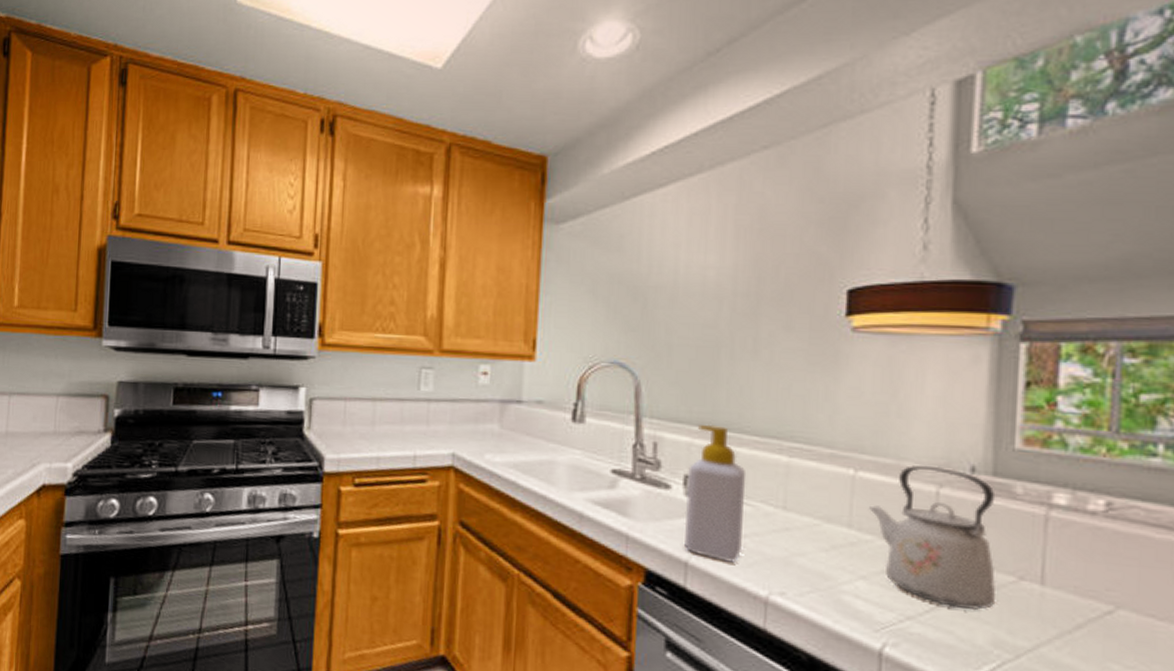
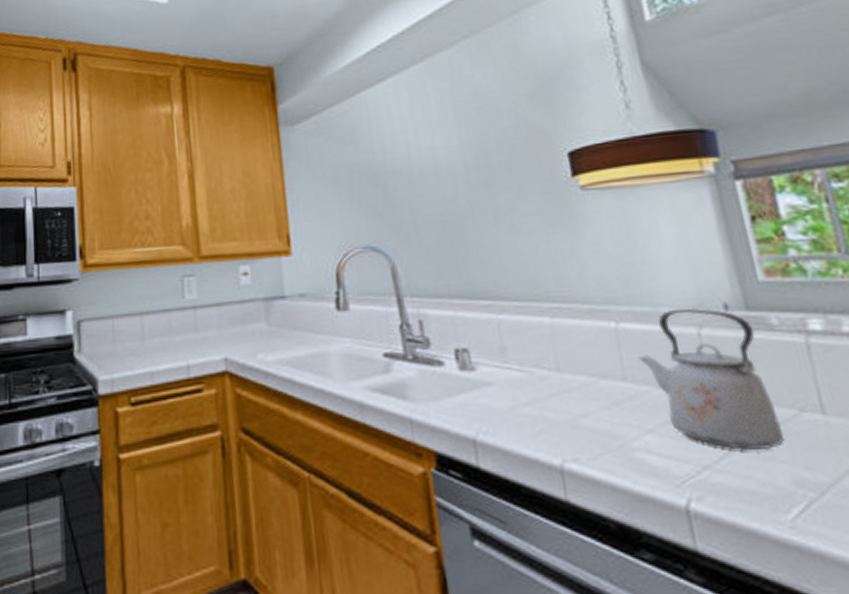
soap bottle: present [683,424,747,562] -> none [457,295,527,434]

